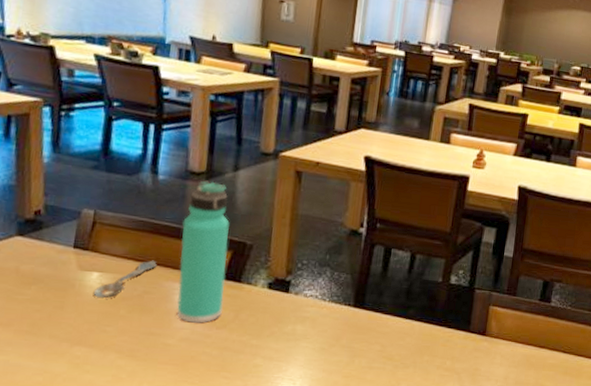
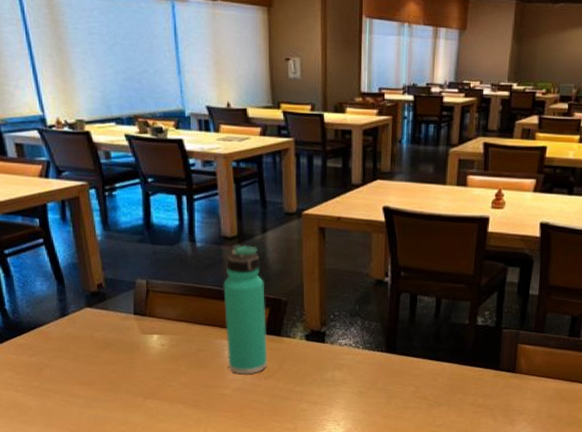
spoon: present [93,260,157,299] -> none [156,321,206,357]

